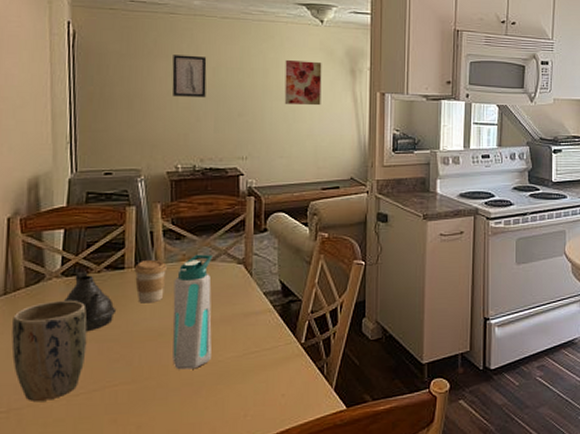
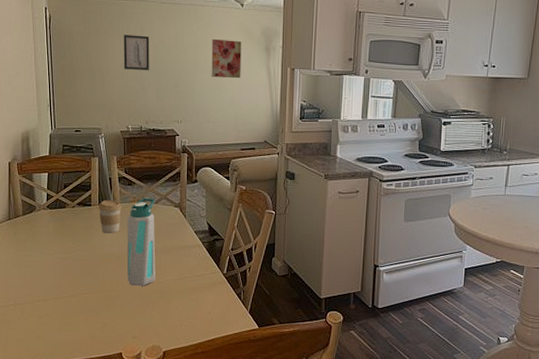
plant pot: present [11,300,88,401] -> none [15,226,66,300]
teapot: present [63,271,117,332] -> none [49,206,86,252]

